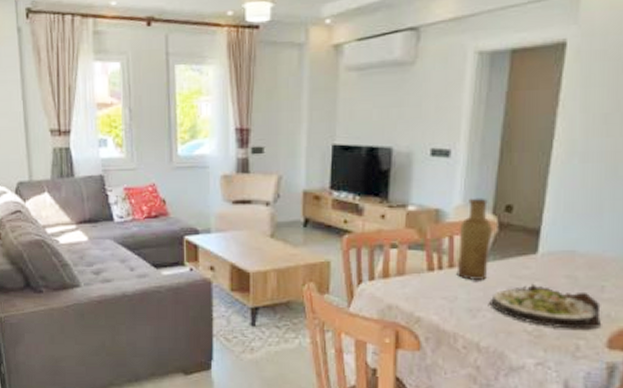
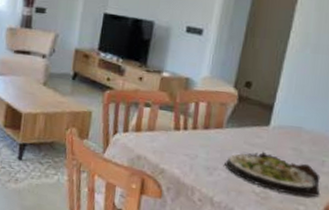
vase: present [456,198,492,280] -> none [199,71,233,143]

